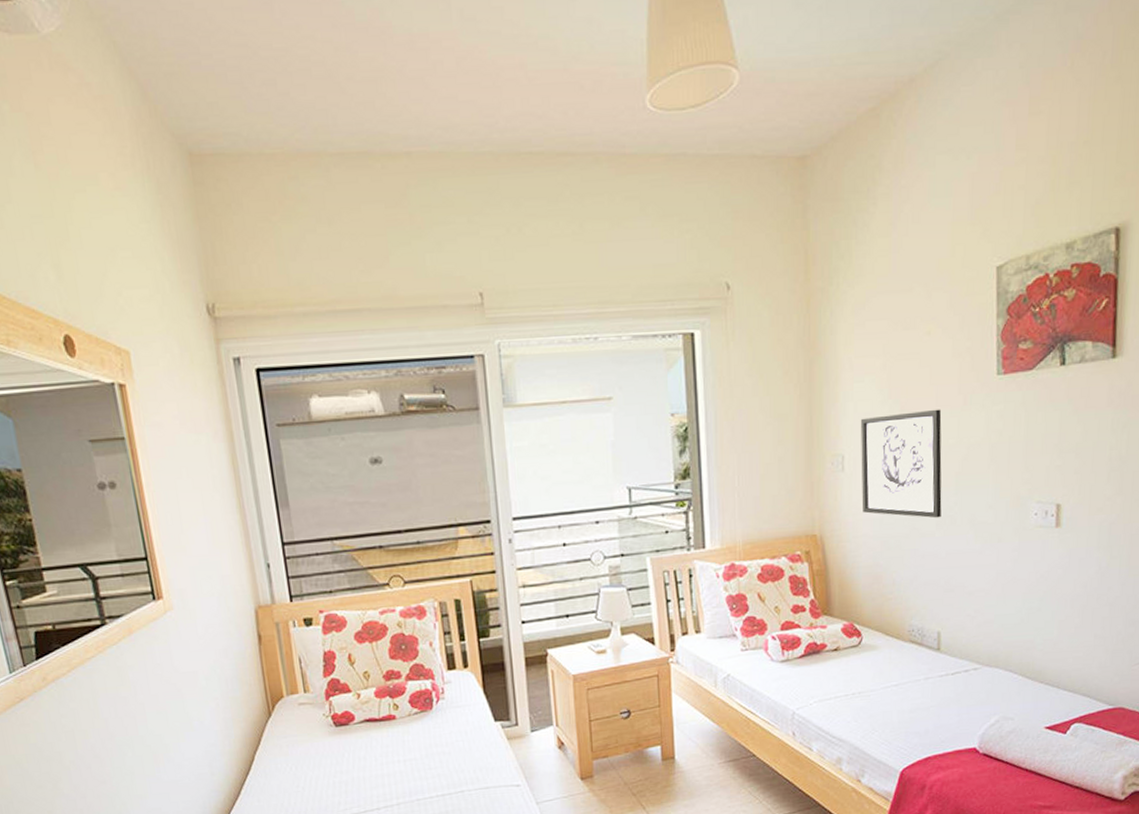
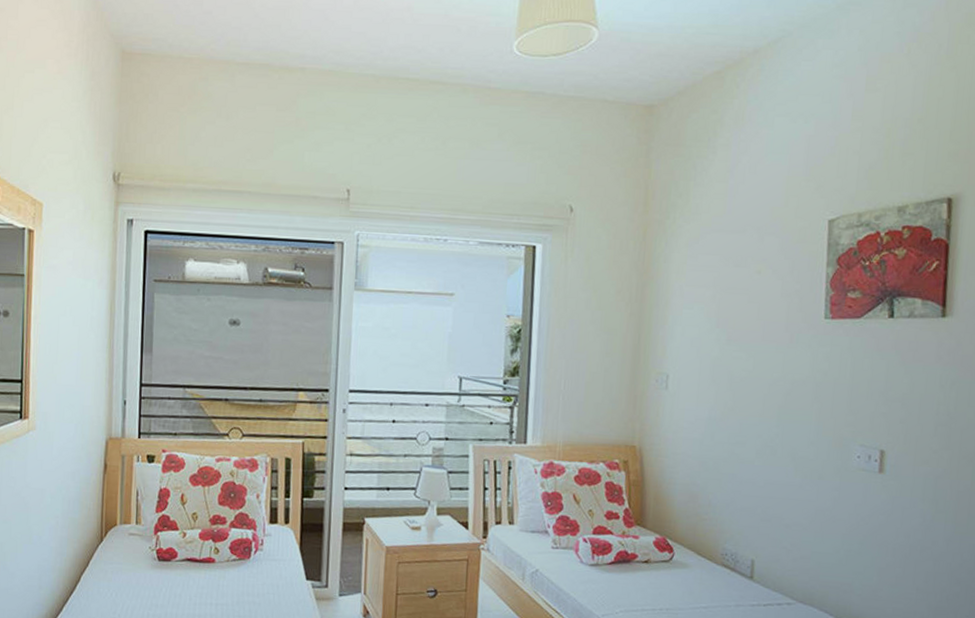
wall art: present [861,409,942,518] -> none [683,342,767,447]

